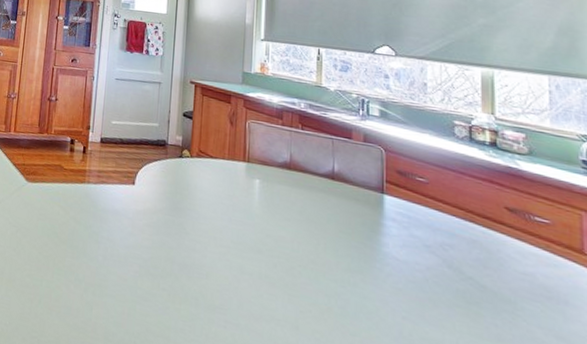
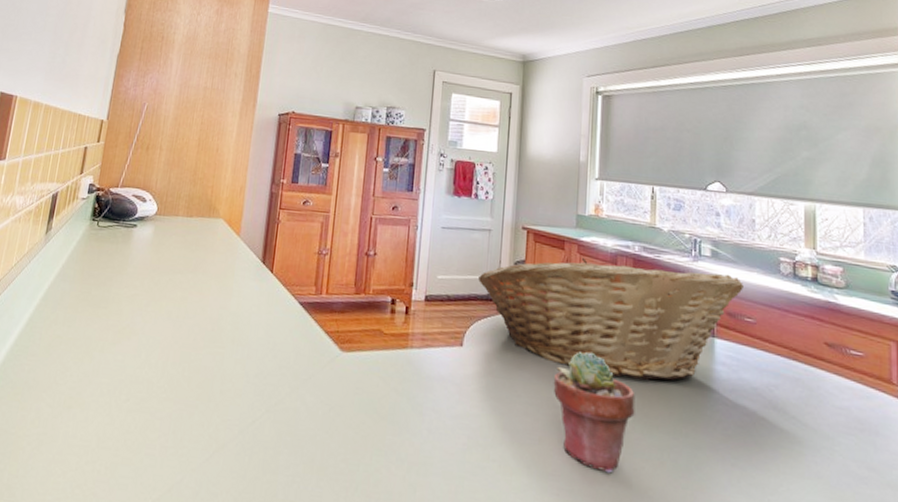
fruit basket: none [149,112,414,231] -> present [478,258,743,381]
potted succulent: none [220,197,302,313] -> present [553,352,636,474]

